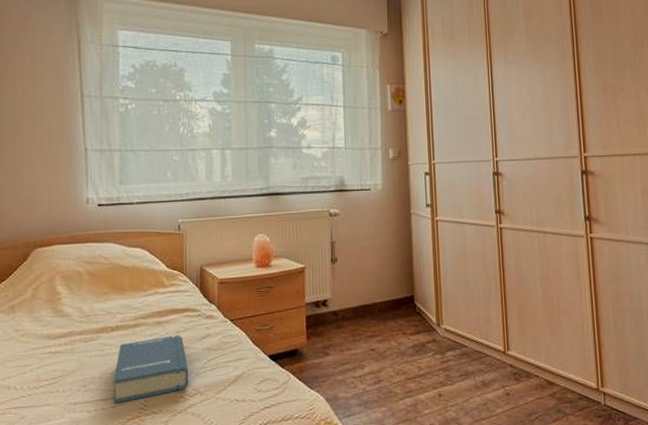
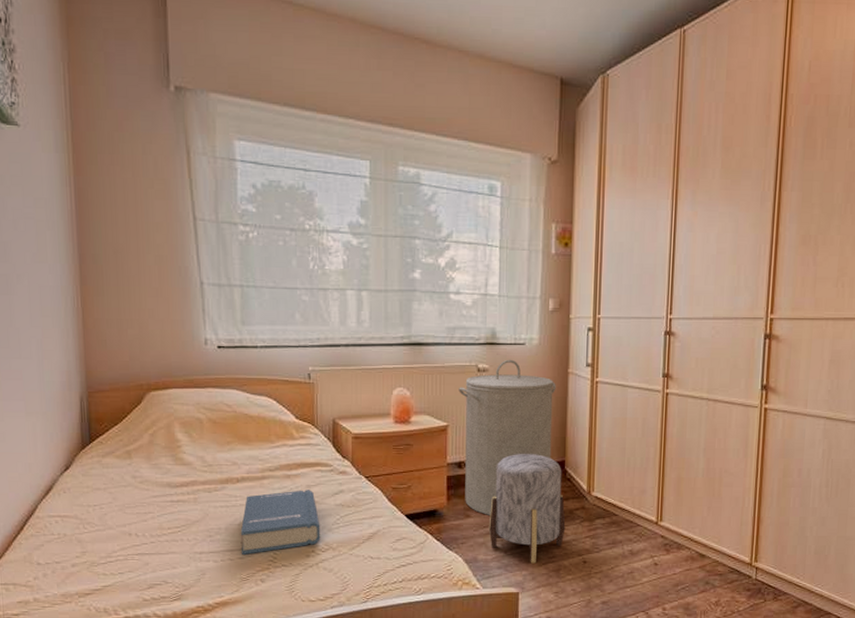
laundry hamper: none [313,203,401,352] -> present [459,359,556,515]
stool: none [347,290,419,399] -> present [488,454,566,564]

